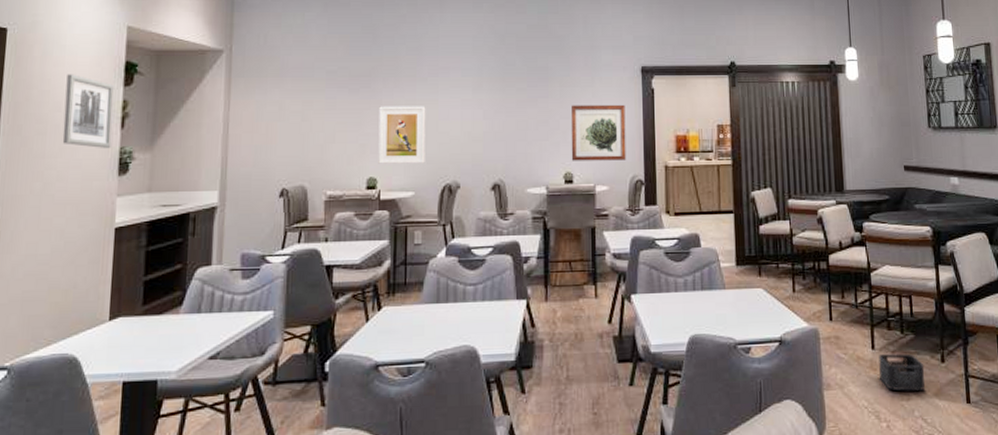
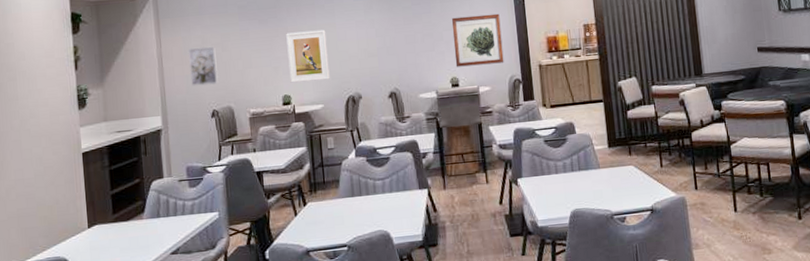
wall art: present [62,74,114,148] -> none [25,27,70,88]
wall art: none [259,114,294,160] -> present [187,46,219,87]
storage bin: present [878,353,925,391] -> none [741,214,784,246]

